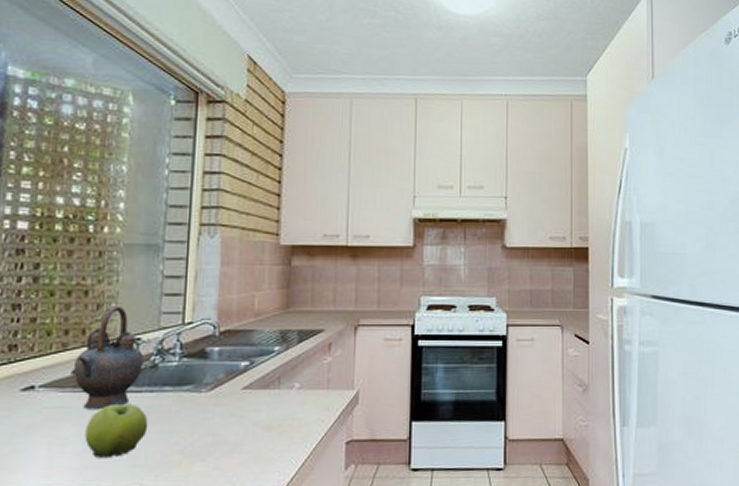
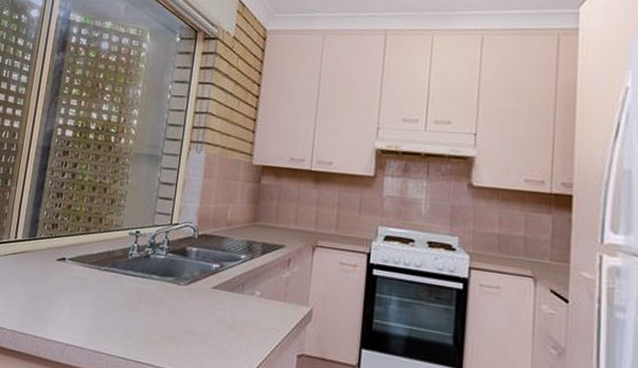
teapot: present [70,306,143,411] -> none [89,202,140,286]
fruit: present [85,404,148,458] -> none [94,283,139,327]

